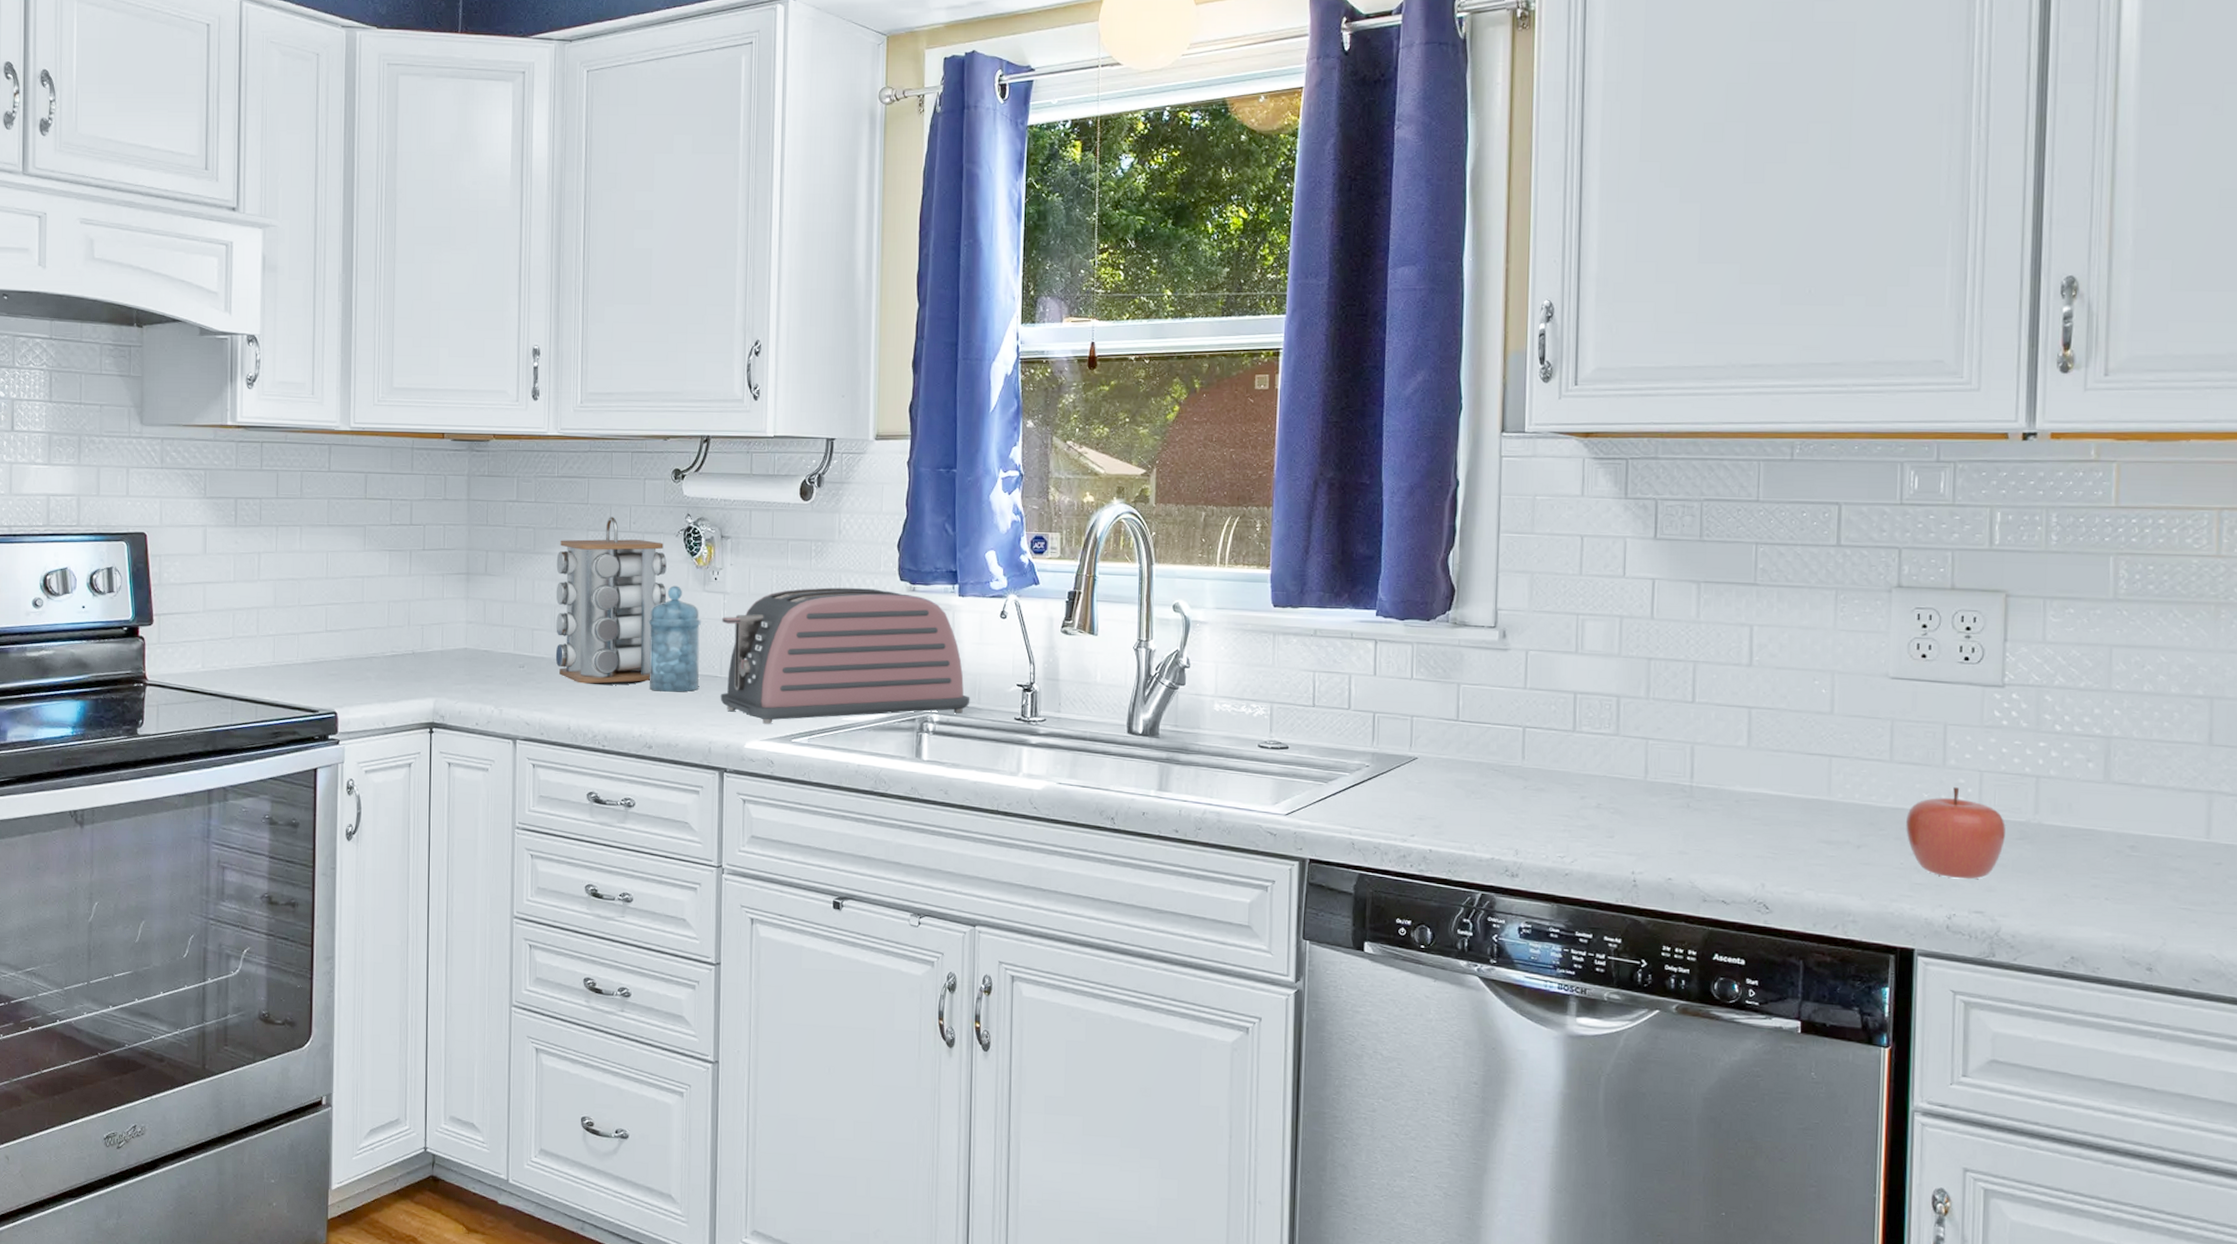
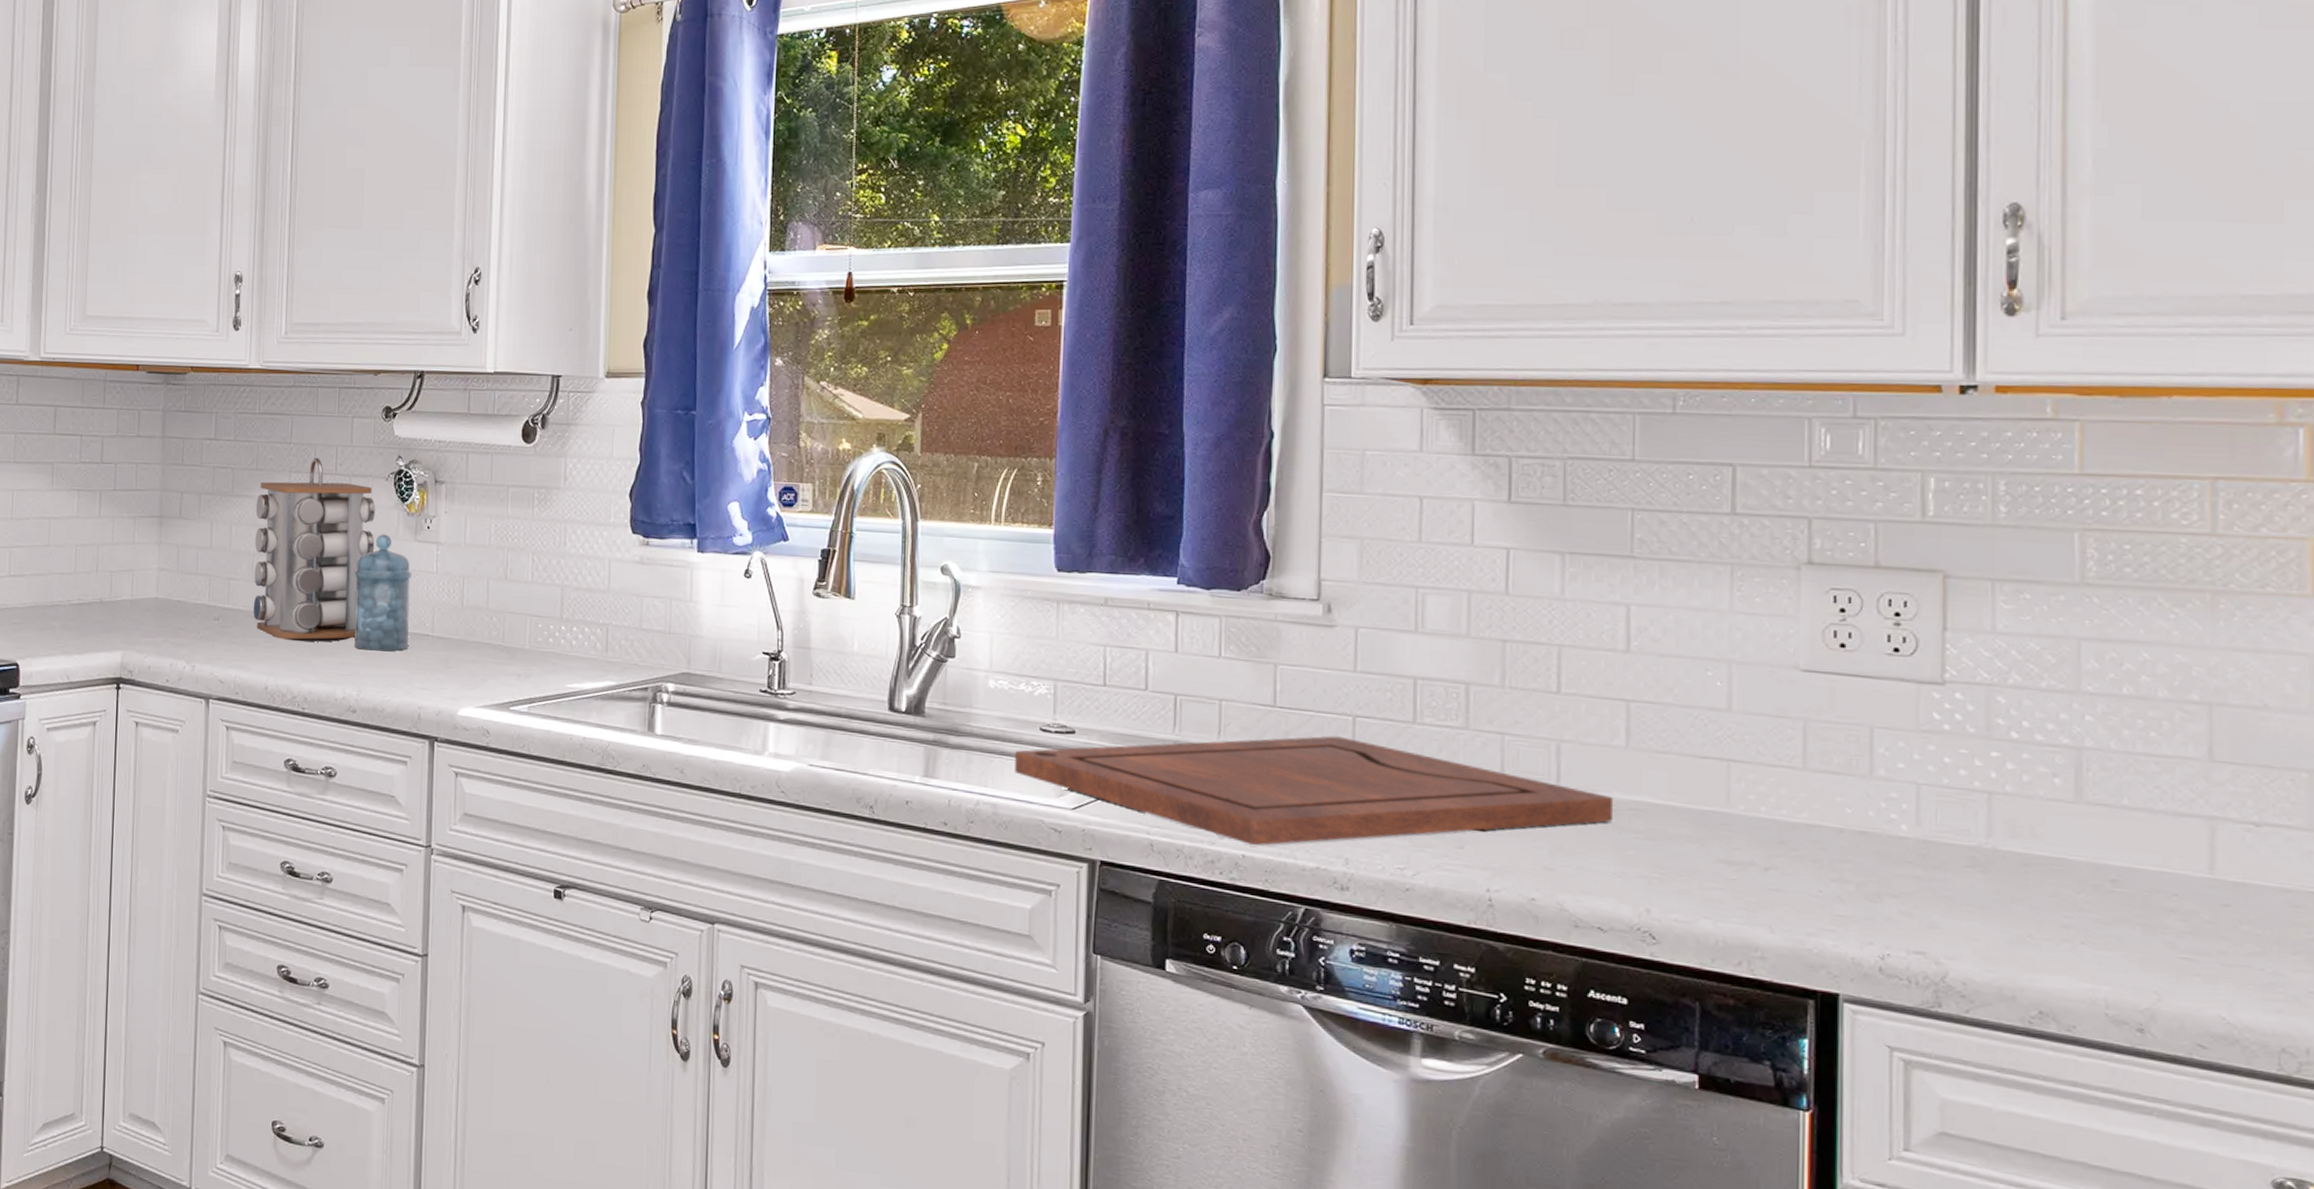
toaster: present [720,587,970,724] -> none [431,539,710,689]
cutting board: none [1236,744,1737,842] -> present [1015,736,1614,846]
fruit: present [1906,787,2005,880] -> none [1825,802,1951,913]

